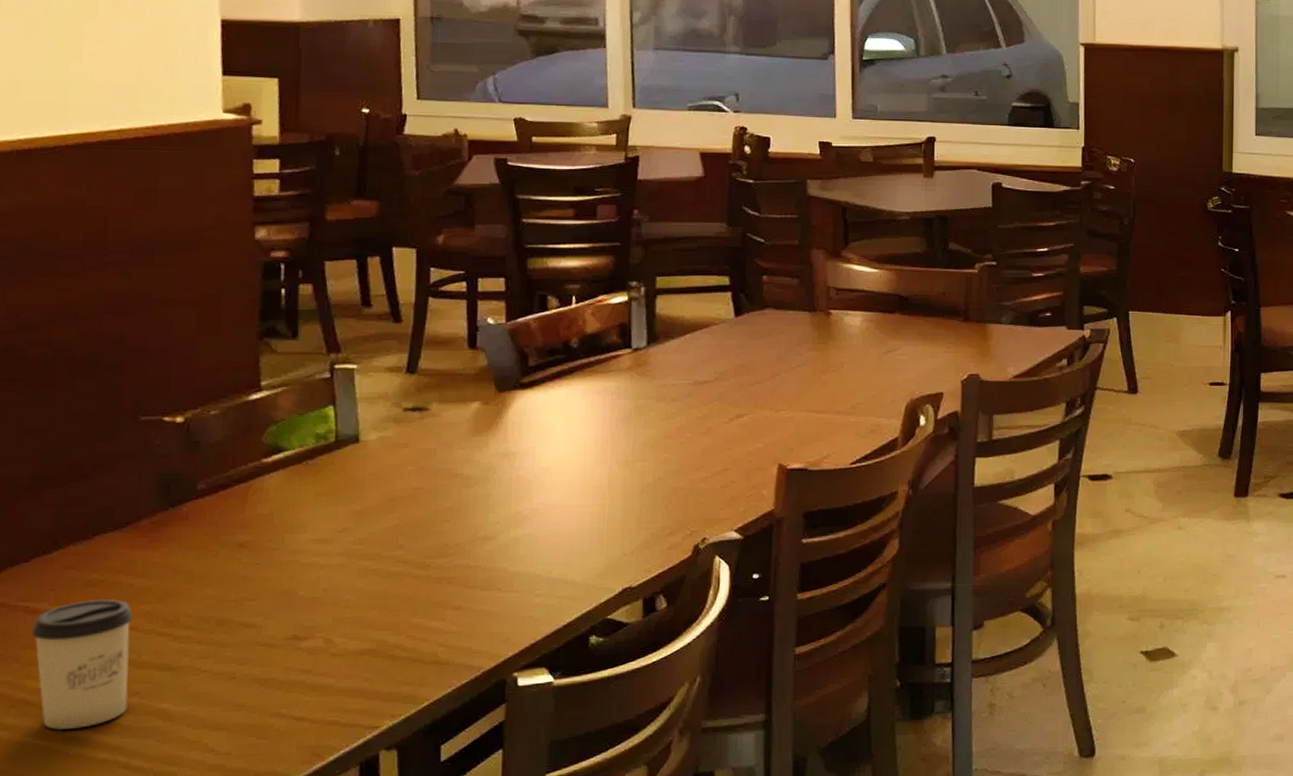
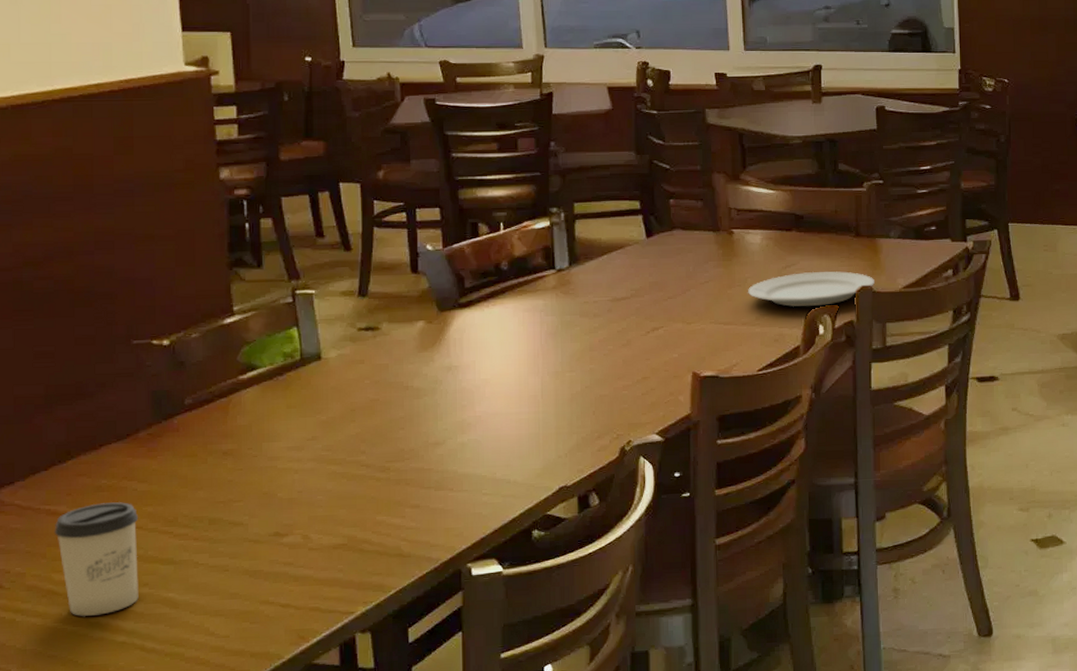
plate: none [844,357,984,396] -> present [748,271,876,308]

